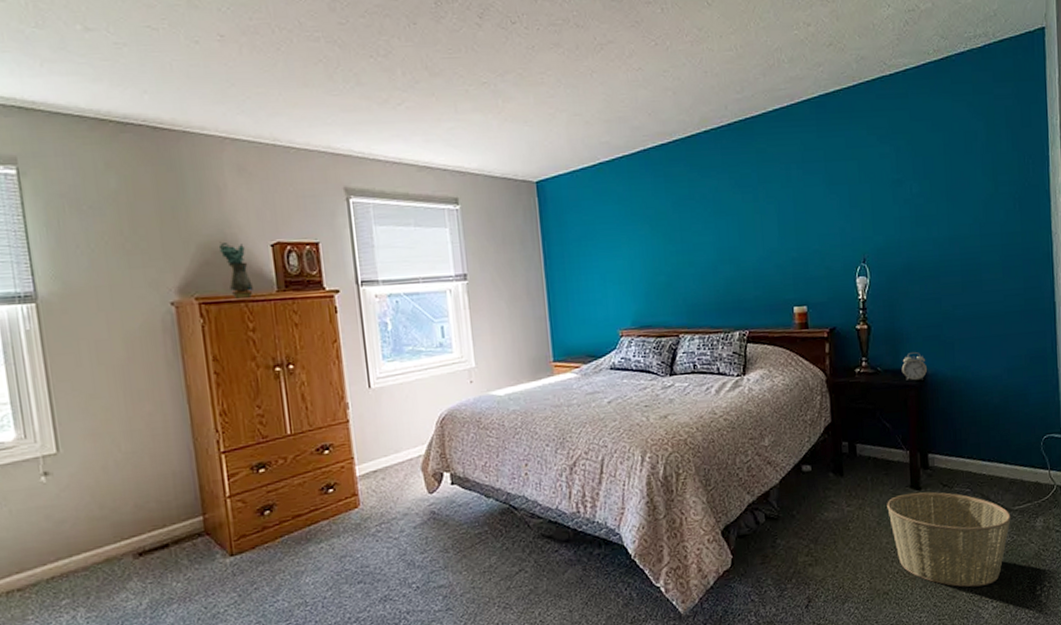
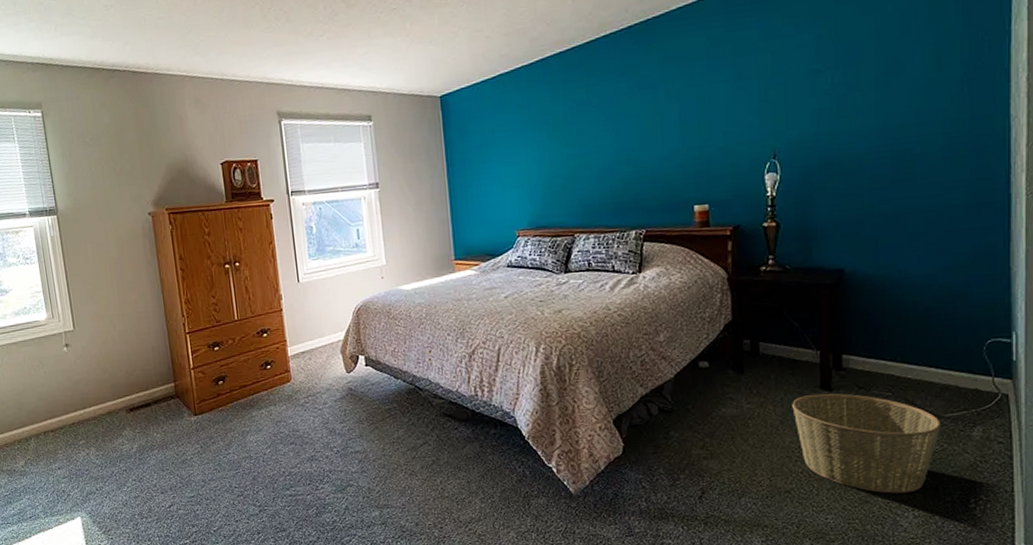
vase: present [219,242,253,300] -> none [182,162,208,210]
alarm clock: present [901,352,927,381] -> none [814,250,844,280]

